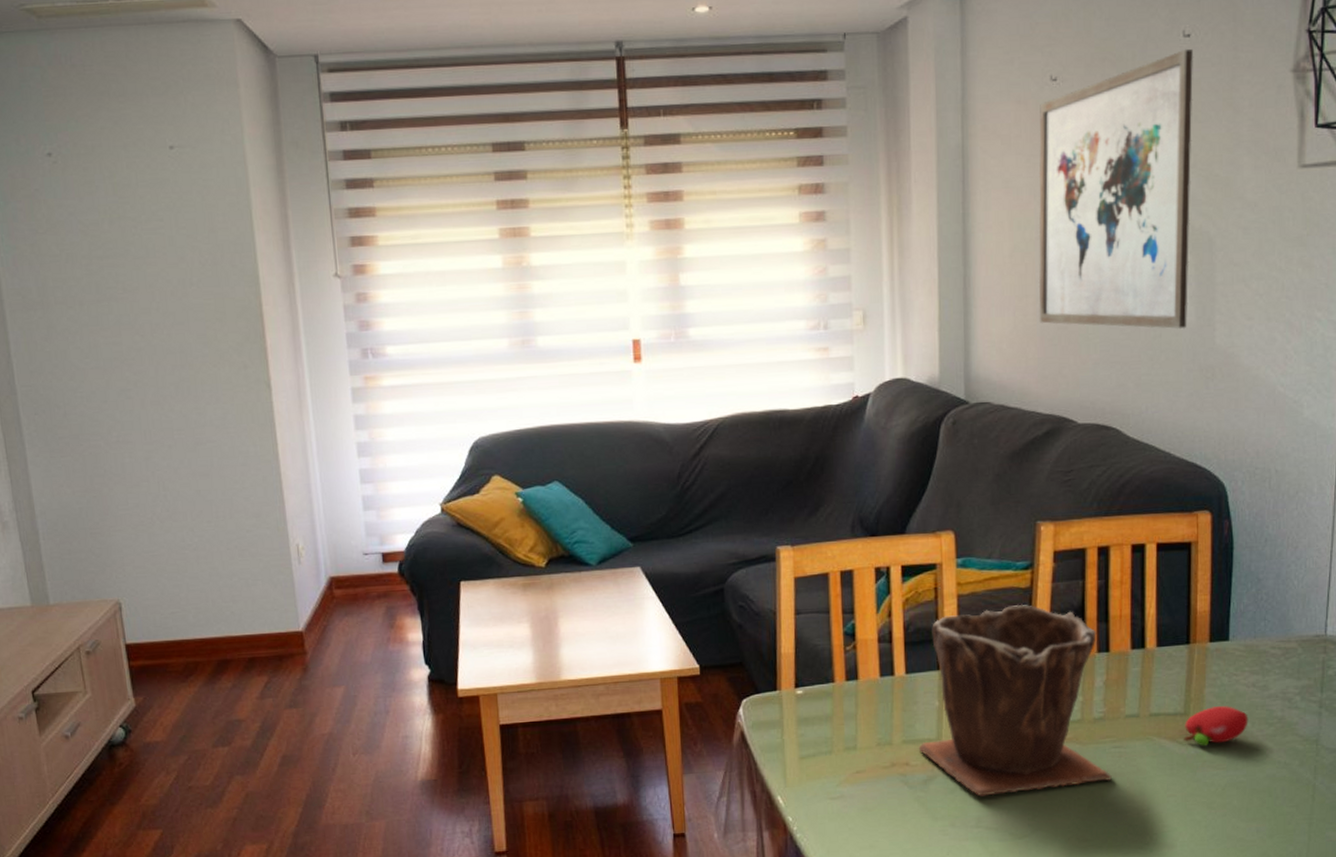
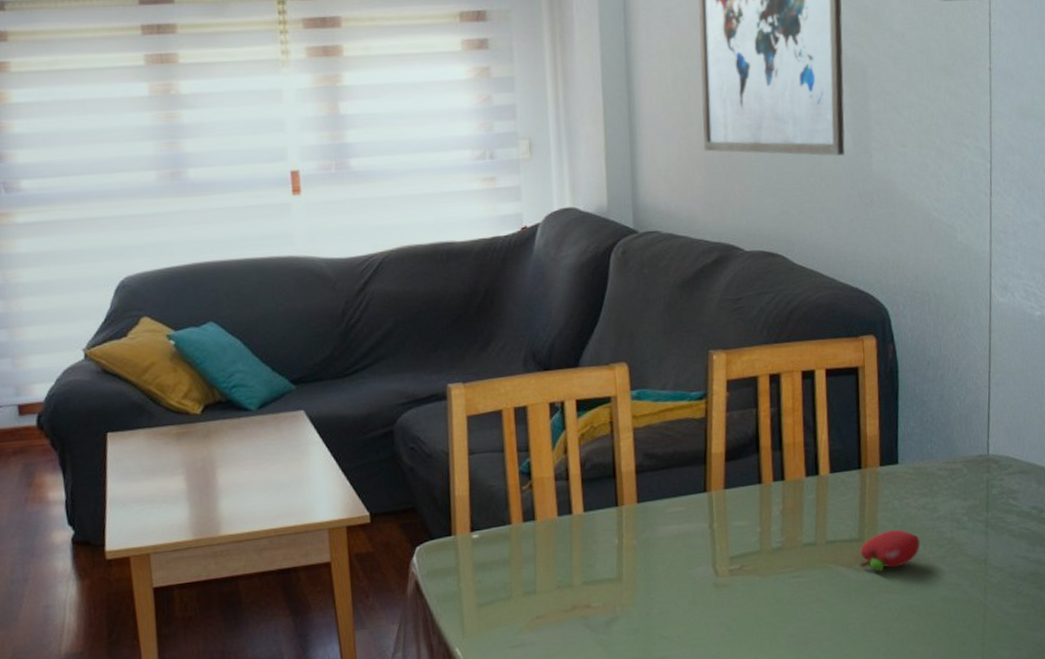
plant pot: present [918,604,1112,797] -> none [599,435,792,636]

